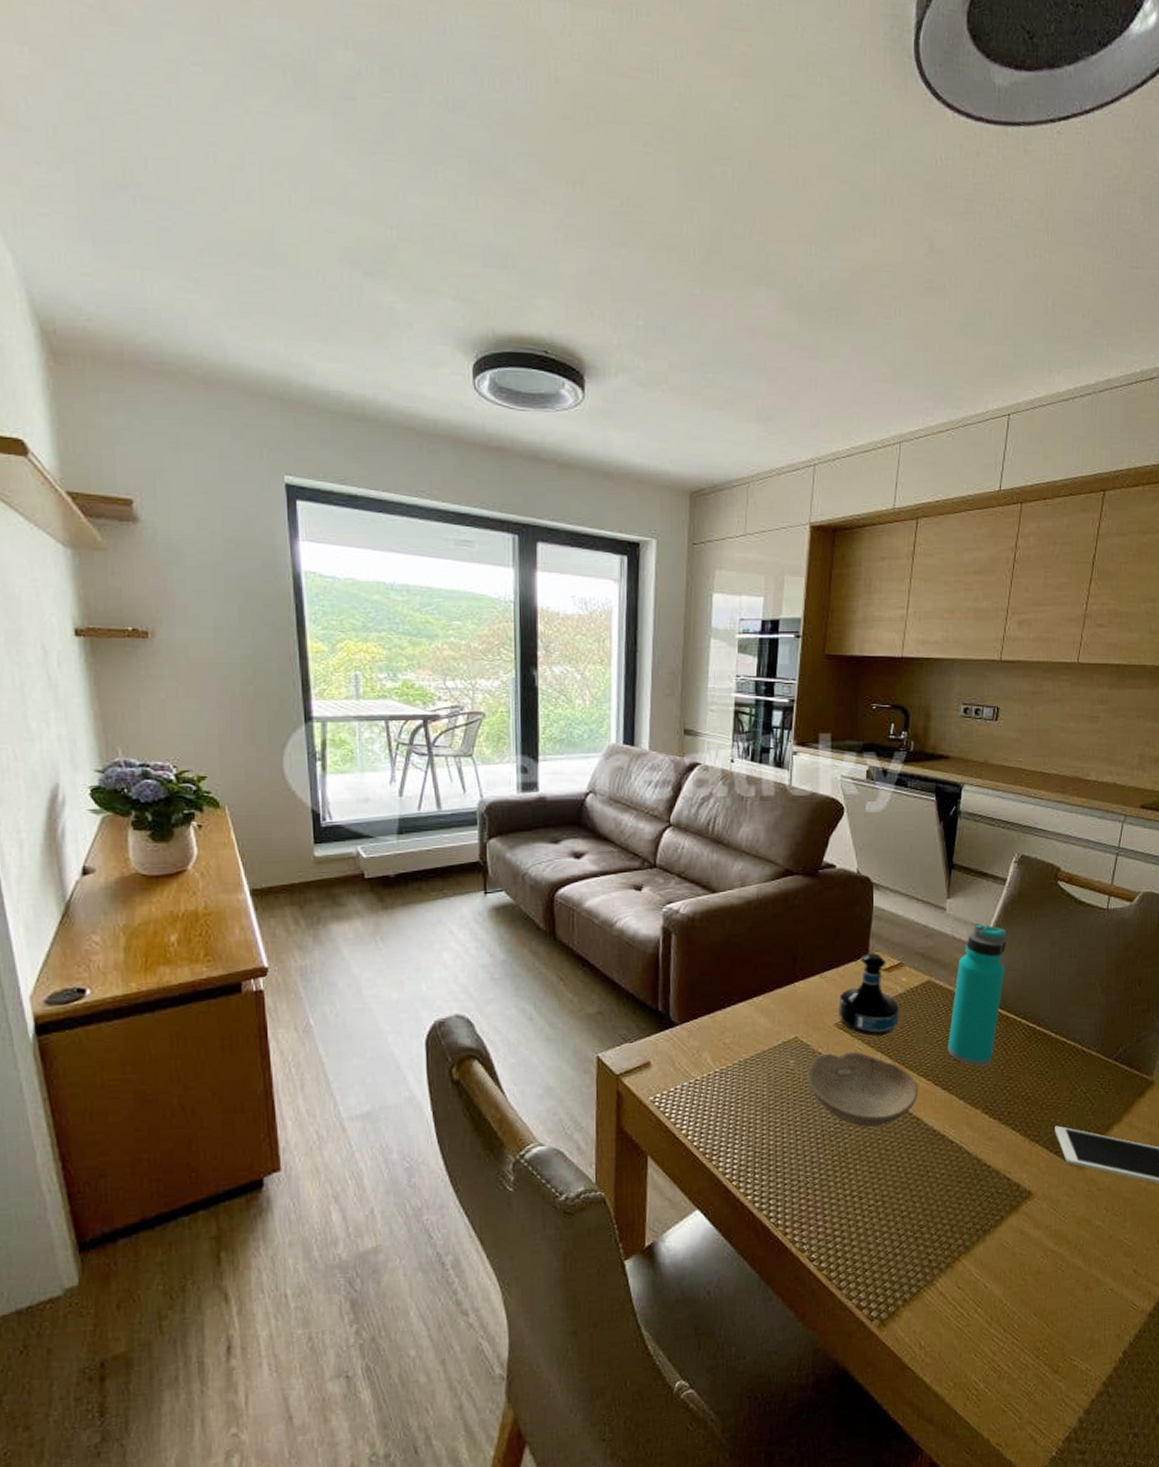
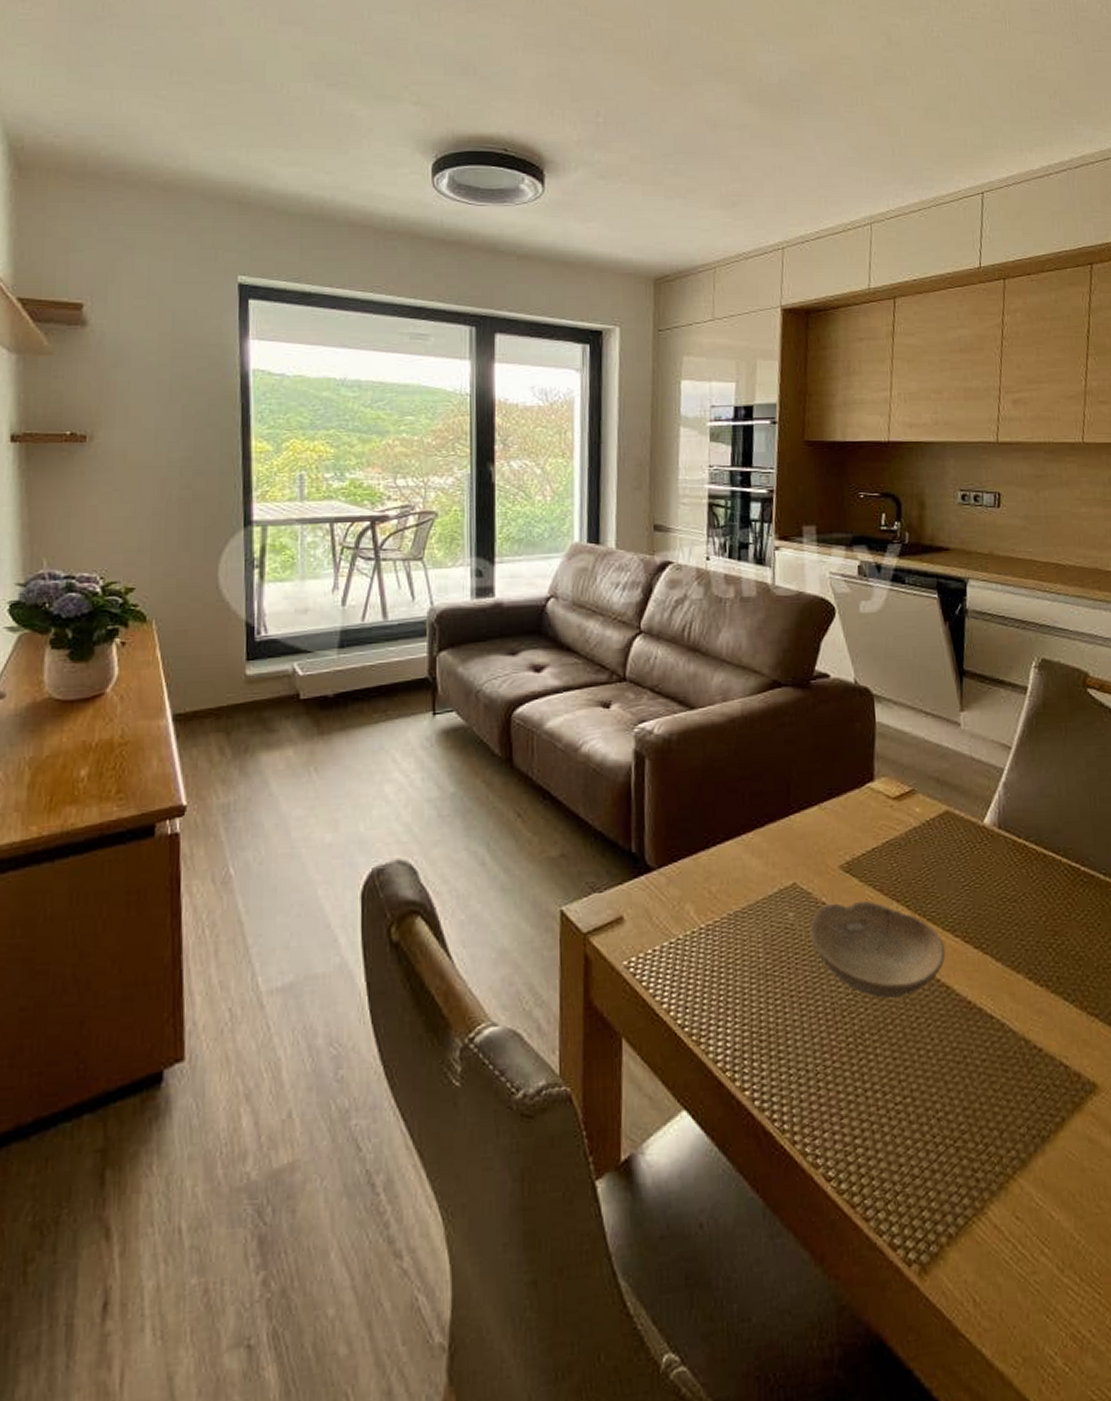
tequila bottle: present [839,952,900,1036] -> none [842,777,916,881]
water bottle: present [948,923,1007,1067] -> none [976,740,1036,919]

